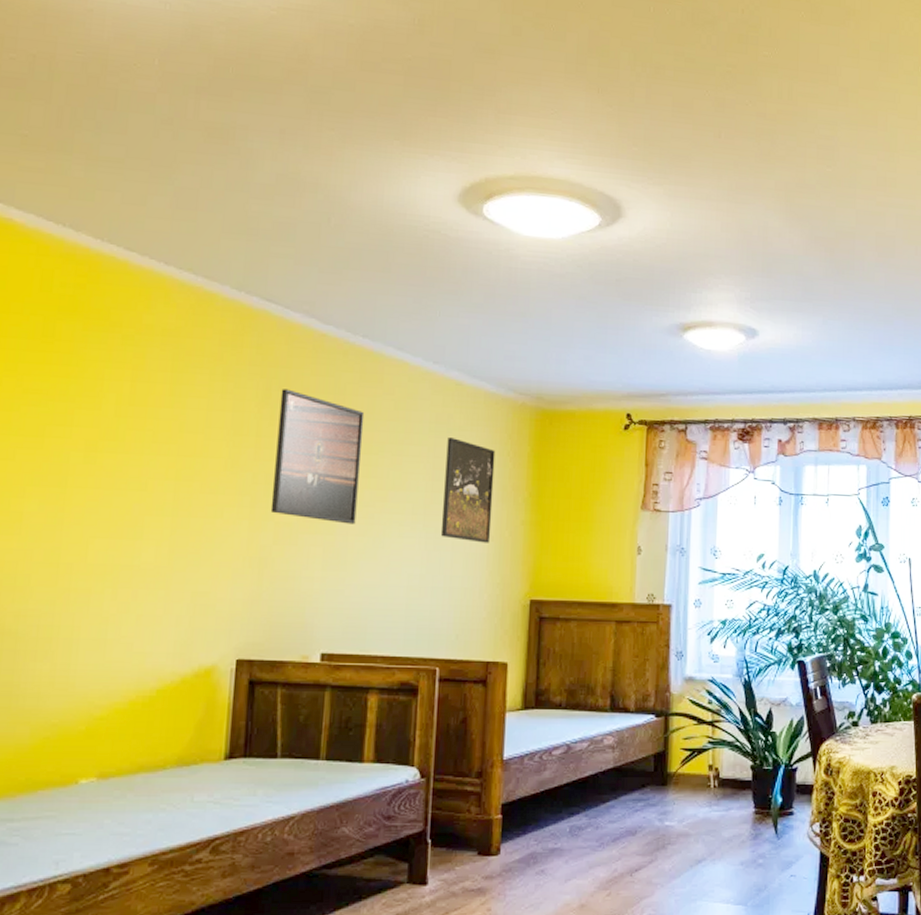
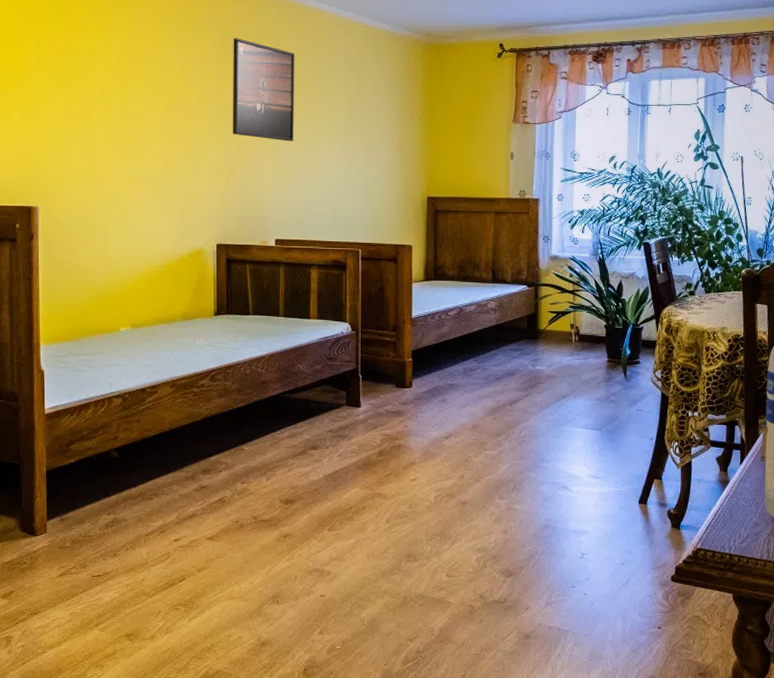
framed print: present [440,438,496,543] -> none [357,70,396,153]

